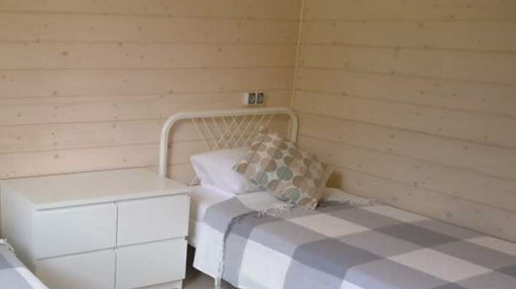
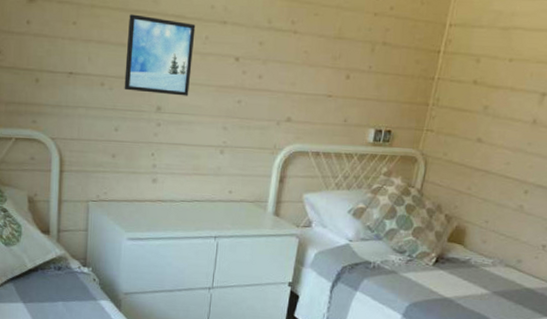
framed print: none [22,14,82,81] -> present [124,14,196,96]

